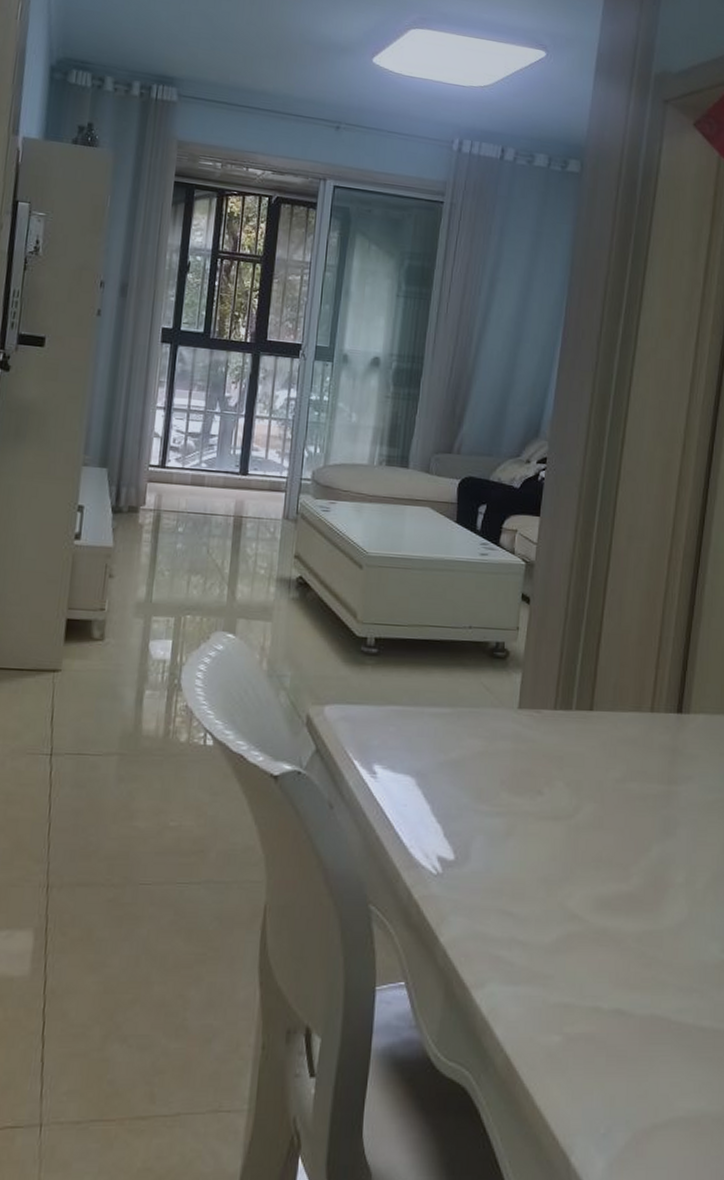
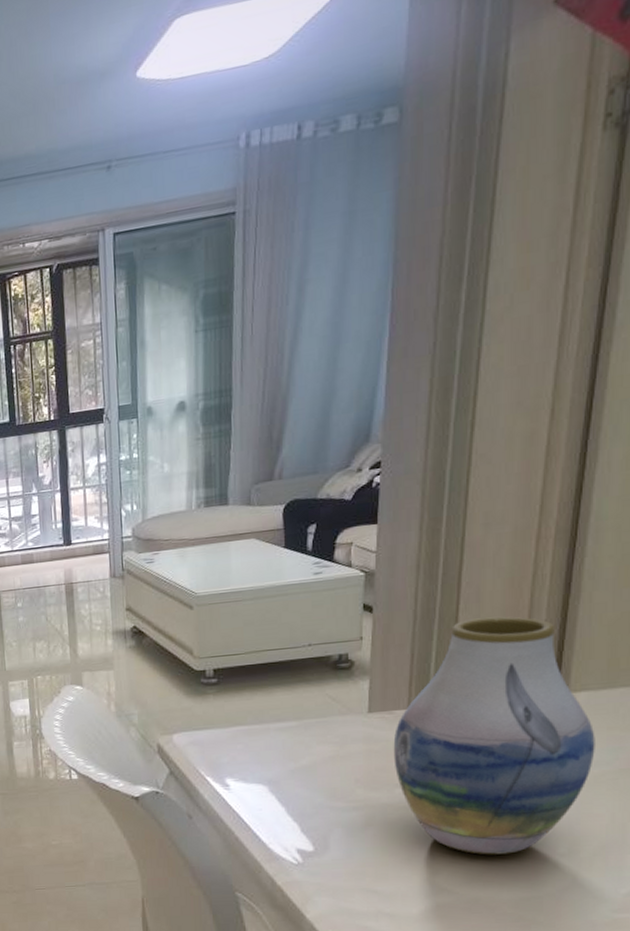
vase: none [538,626,710,880] -> present [393,616,595,855]

